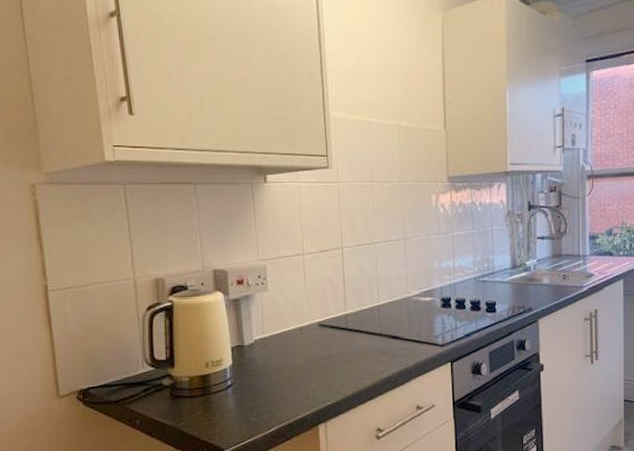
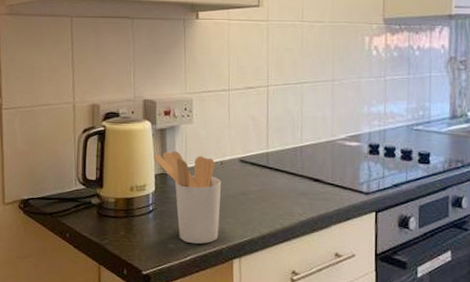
utensil holder: none [228,321,302,415] -> present [154,151,221,244]

